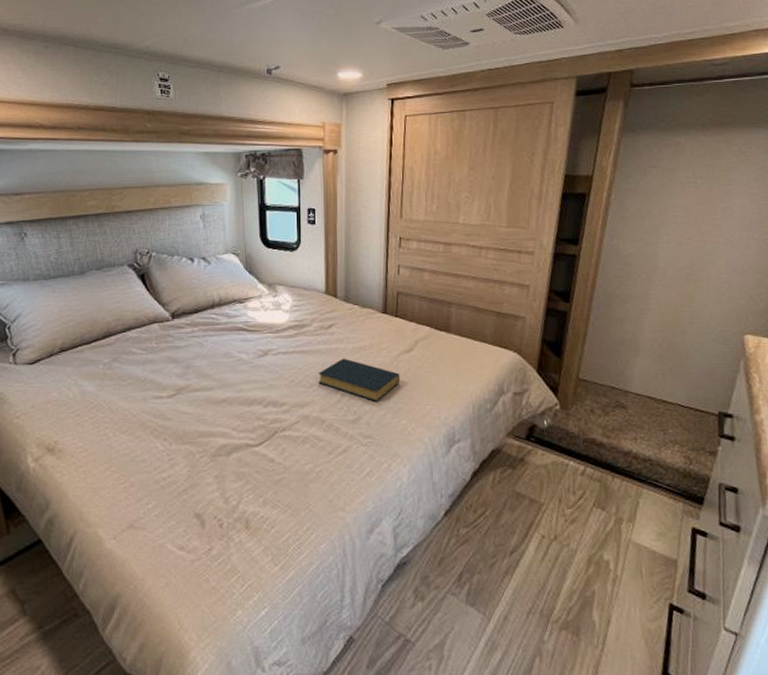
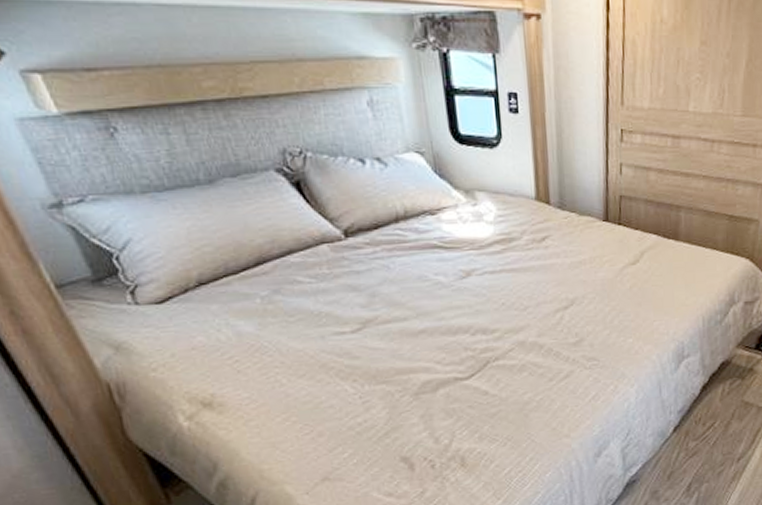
hardback book: present [318,358,400,403] -> none [533,274,626,322]

